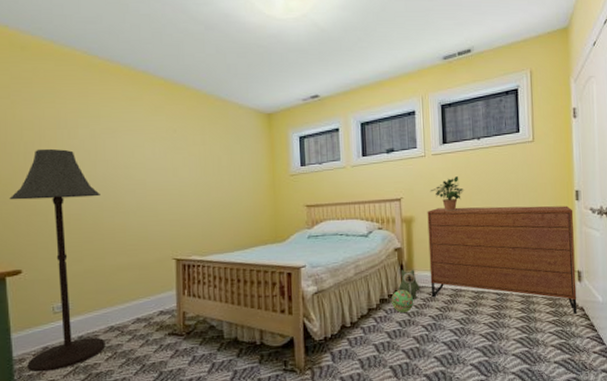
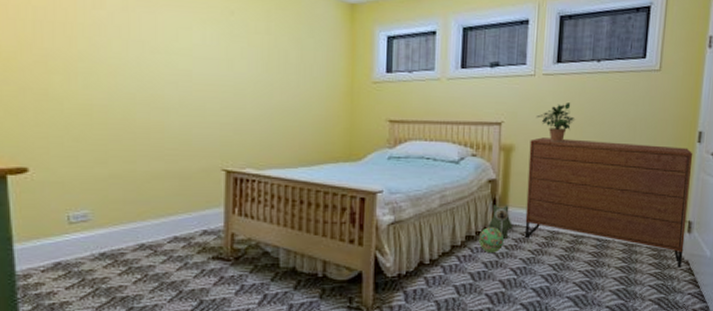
floor lamp: present [9,148,105,373] -> none [12,17,134,292]

